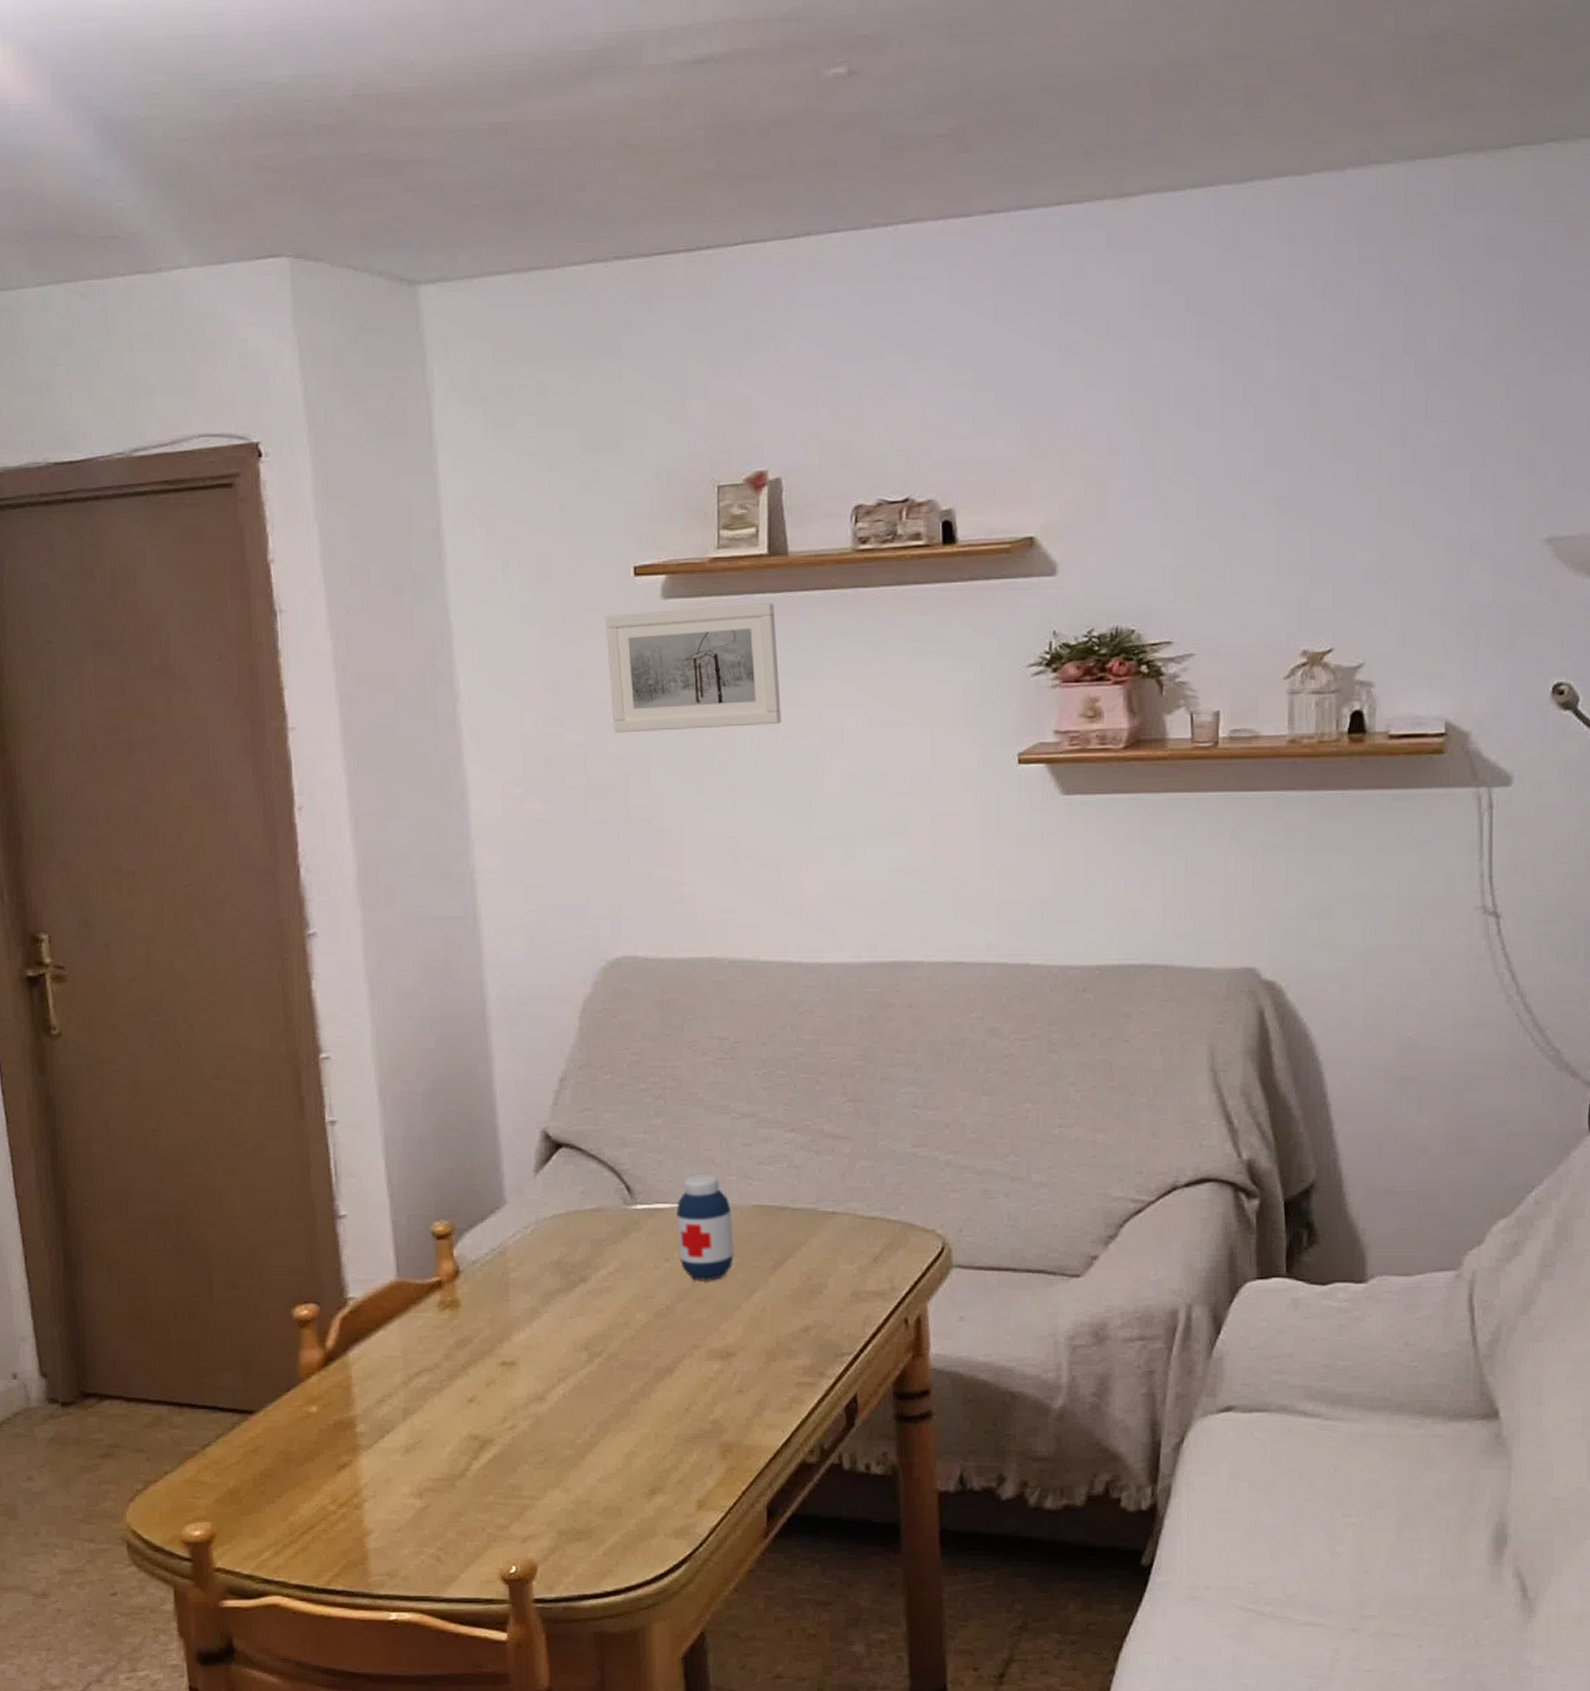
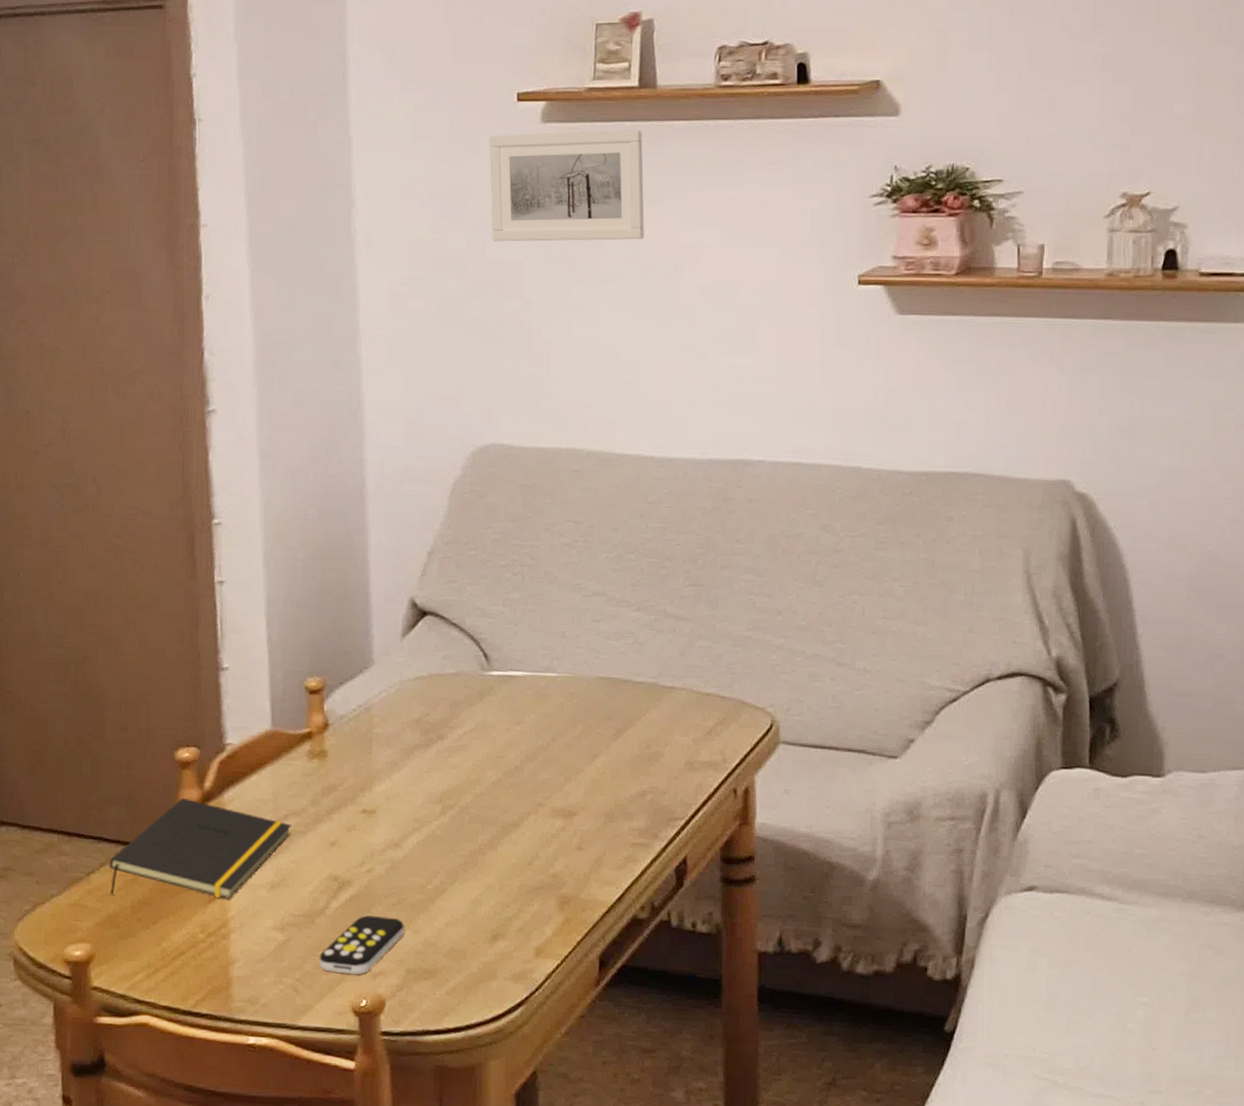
notepad: none [226,1359,425,1469] -> present [109,797,292,899]
remote control: none [462,1475,554,1540] -> present [319,915,404,975]
medicine bottle: present [676,1174,734,1281] -> none [528,646,580,745]

